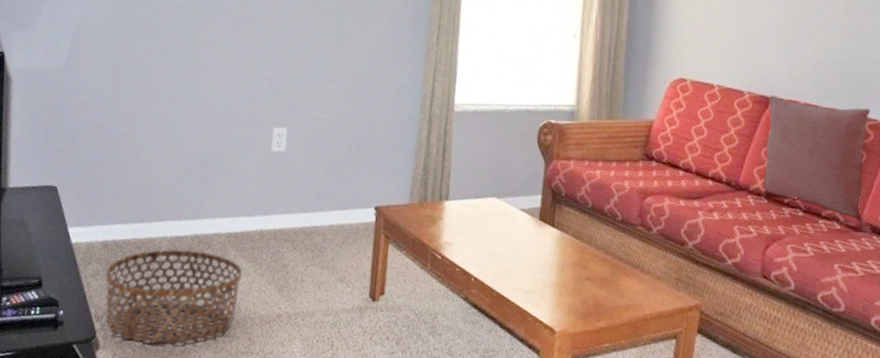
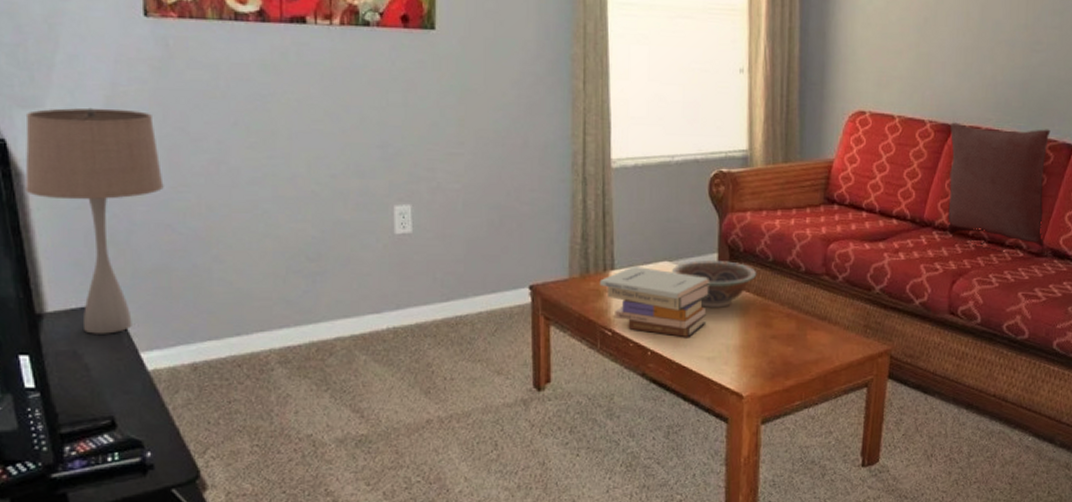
table lamp: none [11,32,106,210] -> present [25,107,164,334]
basket: present [104,249,243,345] -> none [199,360,378,474]
books: none [434,198,532,269] -> present [599,265,709,337]
decorative bowl: none [498,199,577,246] -> present [671,260,757,308]

